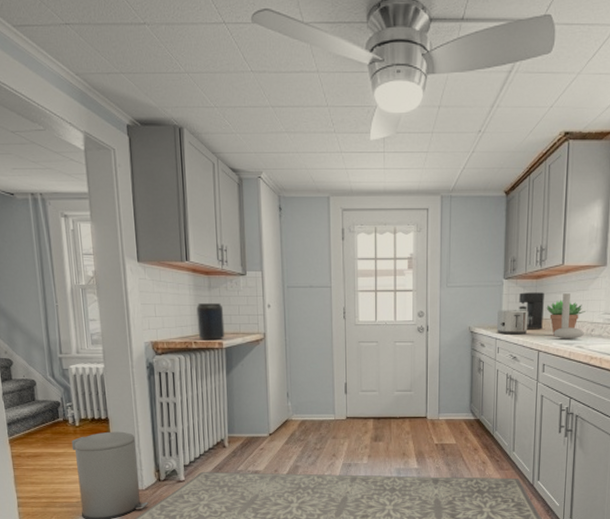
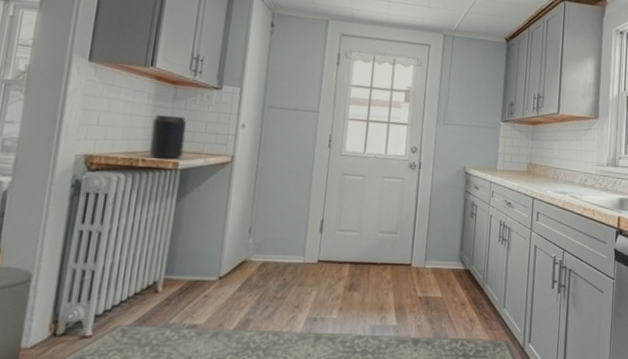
toaster: present [497,310,529,335] -> none [492,152,524,180]
coffee maker: present [514,292,544,330] -> none [510,137,540,176]
succulent plant: present [546,300,586,336] -> none [541,148,579,184]
paper towel holder: present [553,293,584,340] -> none [548,141,578,189]

